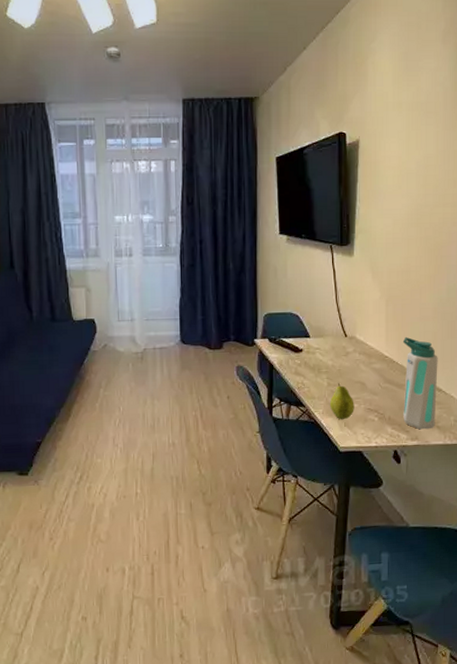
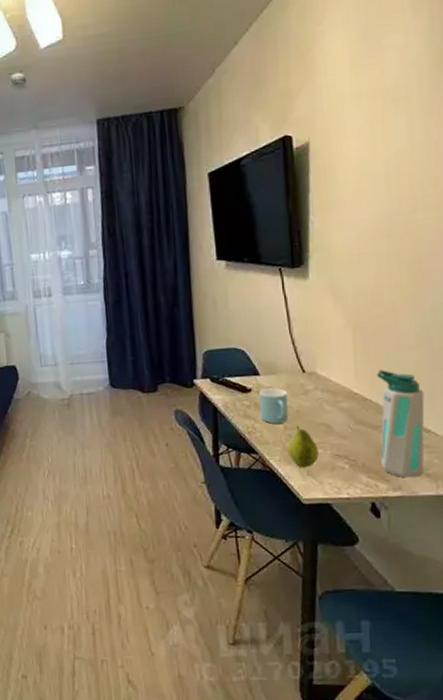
mug: none [308,349,332,381] -> present [259,387,288,424]

